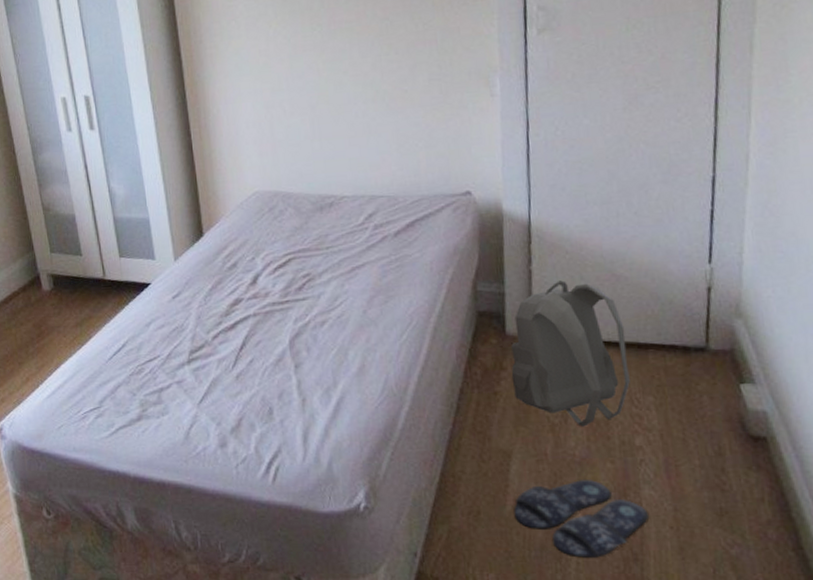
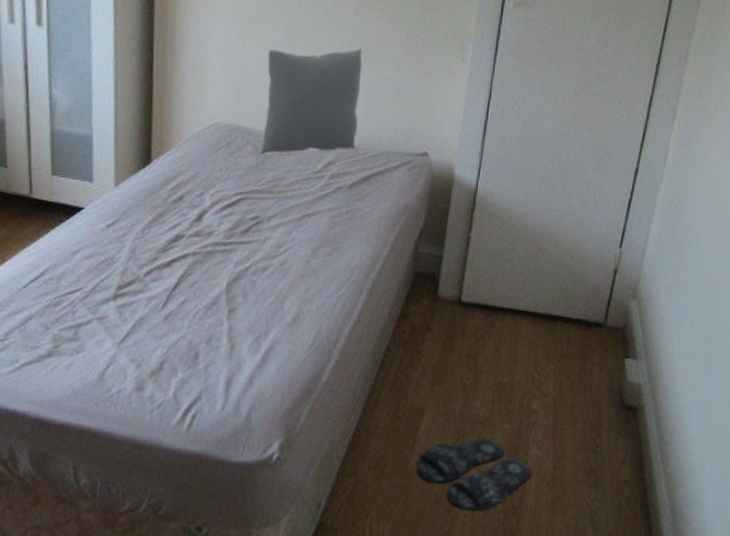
pillow: none [295,101,395,214] -> present [260,48,363,154]
backpack: present [511,280,630,427] -> none [435,250,541,389]

